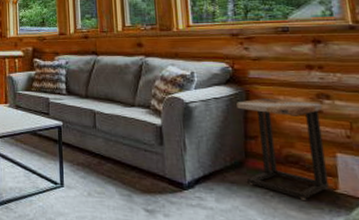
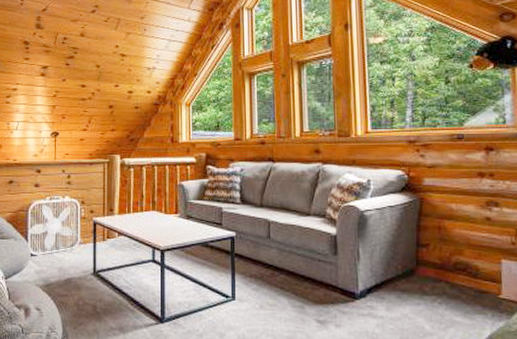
side table: present [236,98,329,200] -> none [410,206,493,306]

